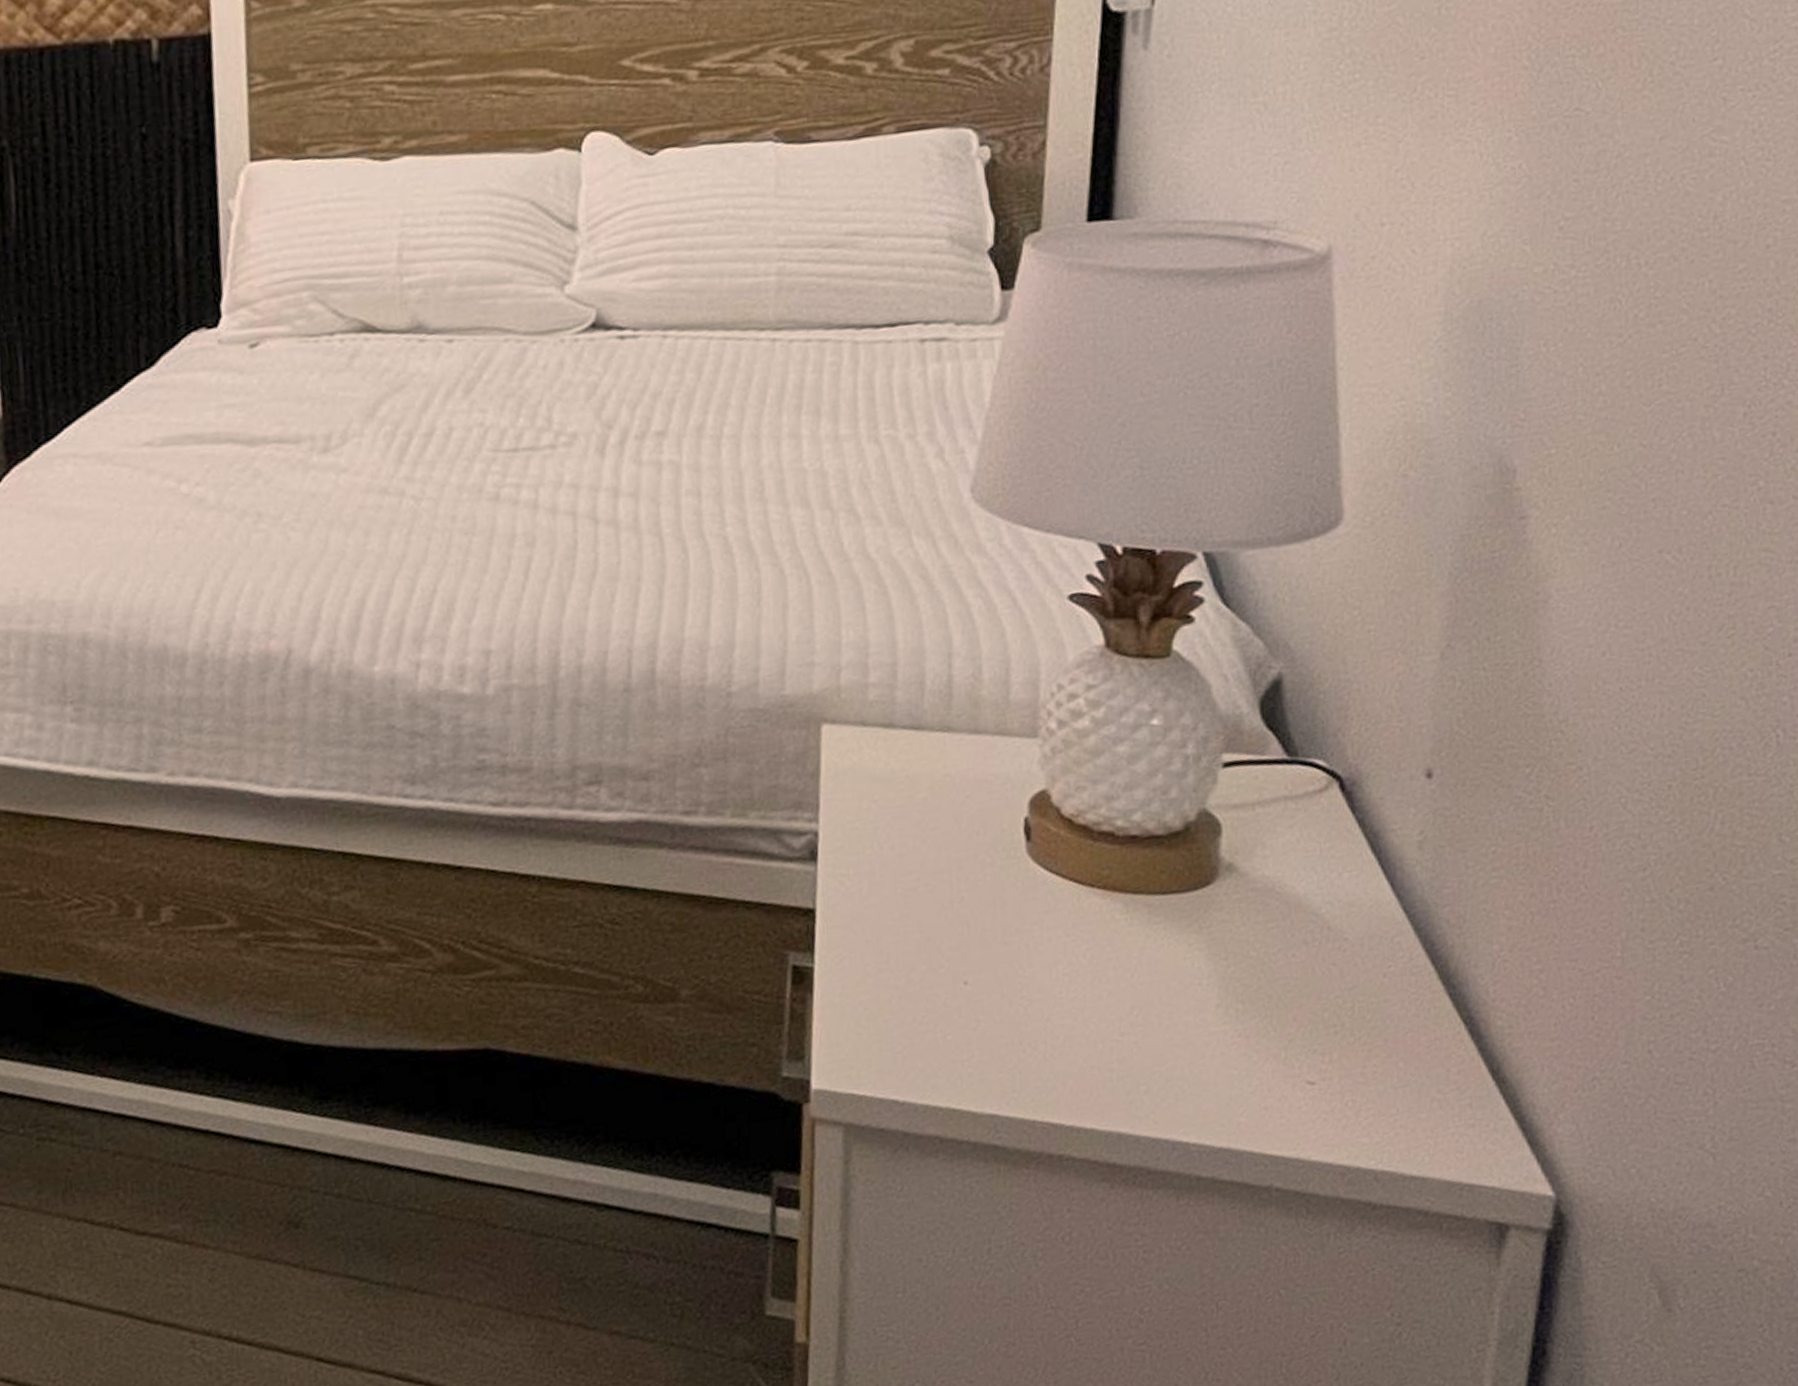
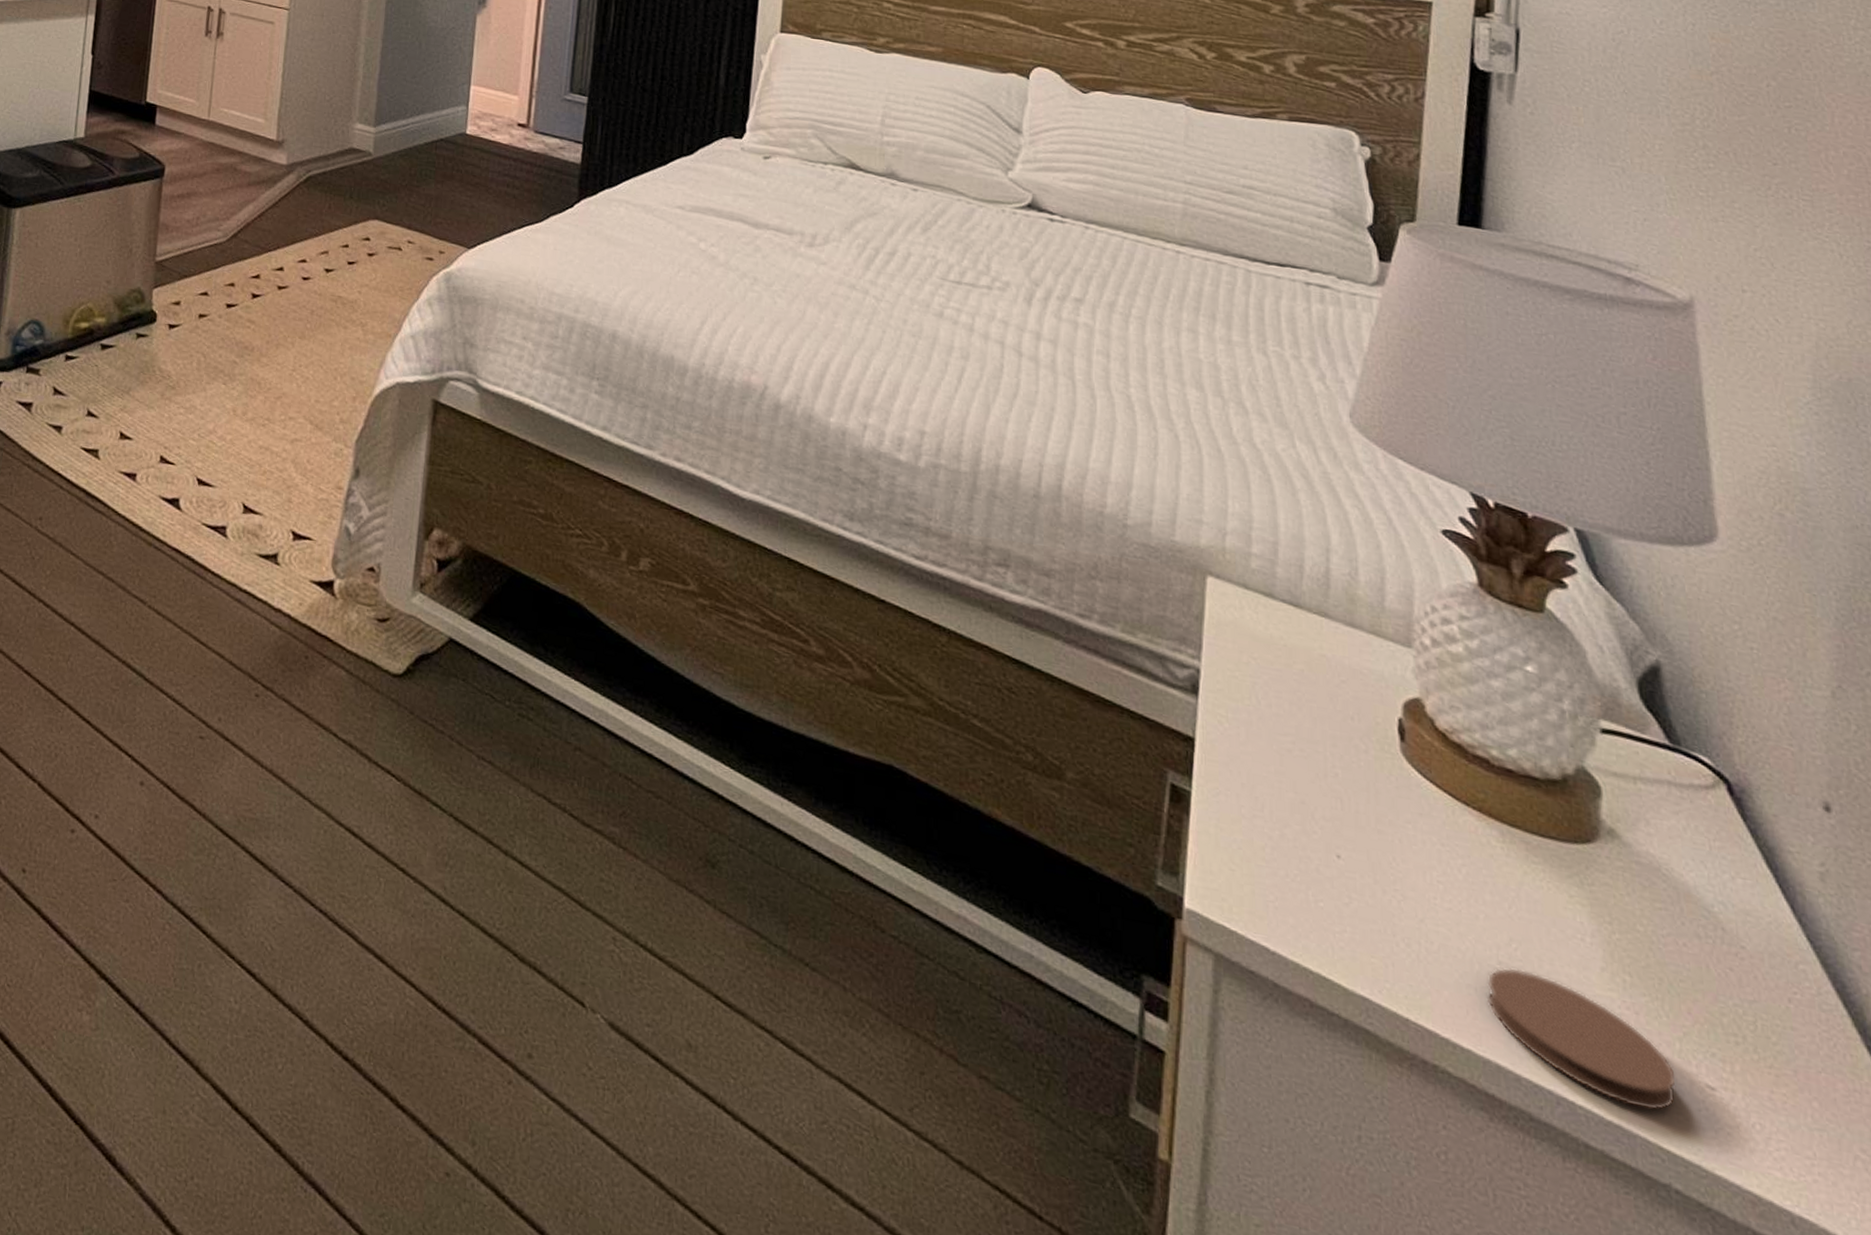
coaster: none [1109,1032,1281,1128] -> present [1486,967,1677,1111]

